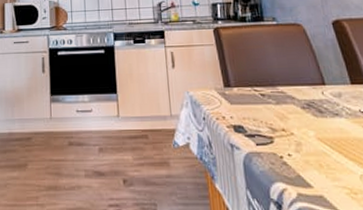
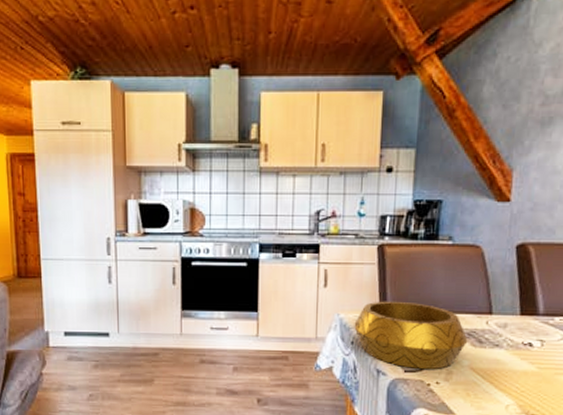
decorative bowl: none [203,77,309,141] -> present [354,301,468,369]

